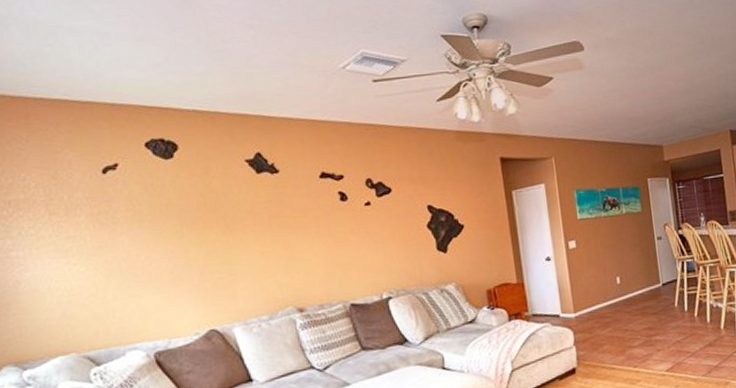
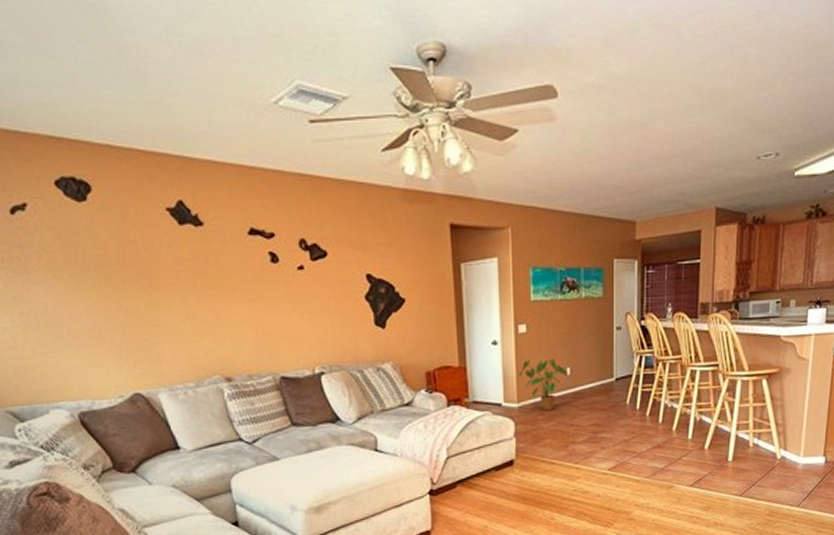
house plant: none [572,270,619,319] -> present [518,359,569,411]

